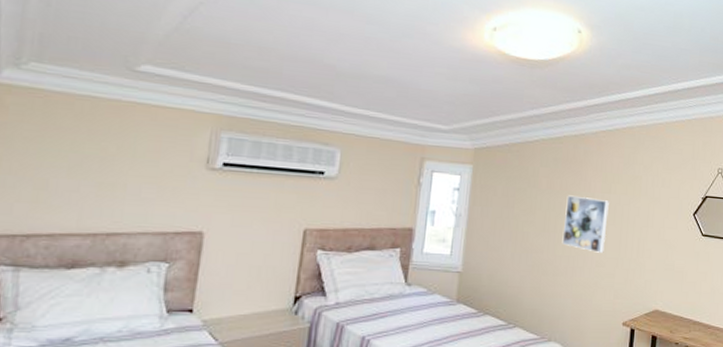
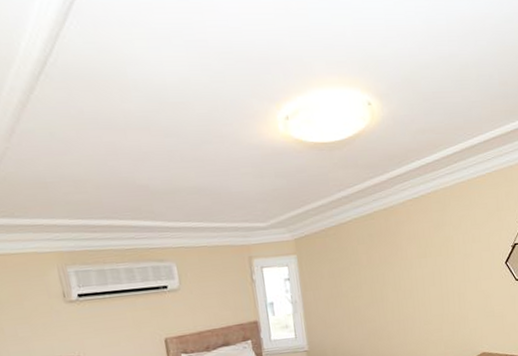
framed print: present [562,195,609,253] -> none [387,264,429,313]

